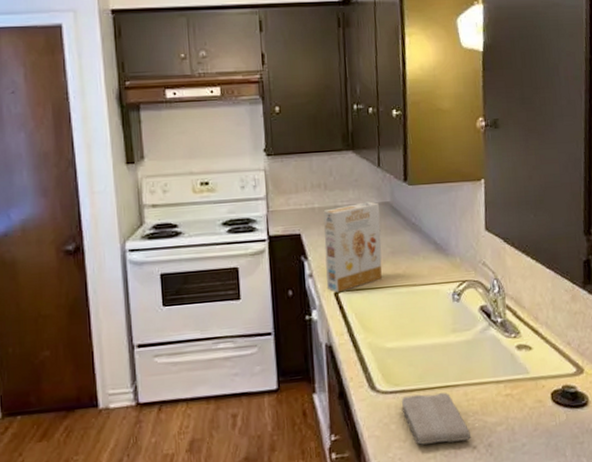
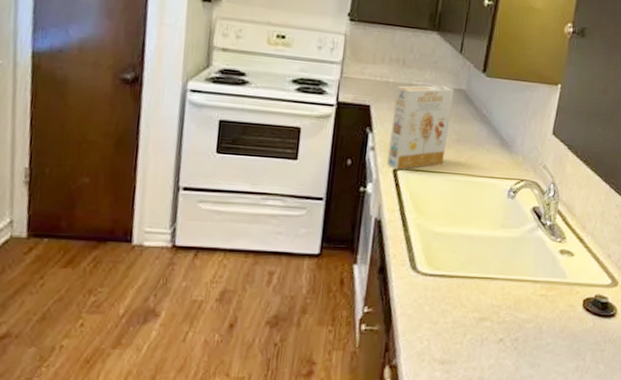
washcloth: present [401,392,472,445] -> none [439,281,500,332]

